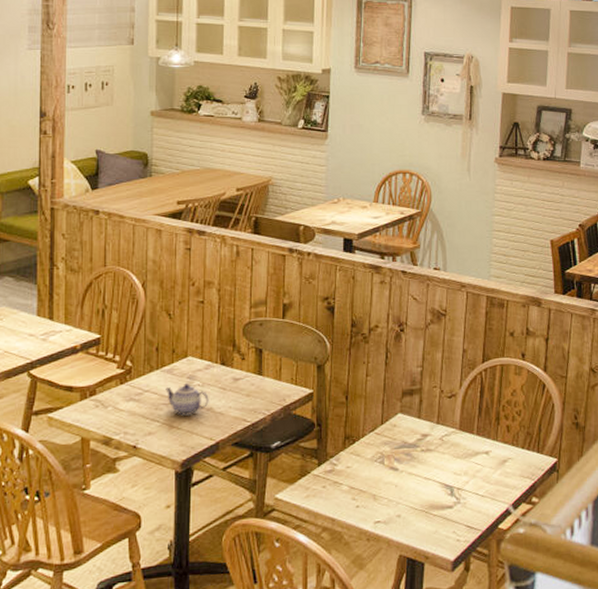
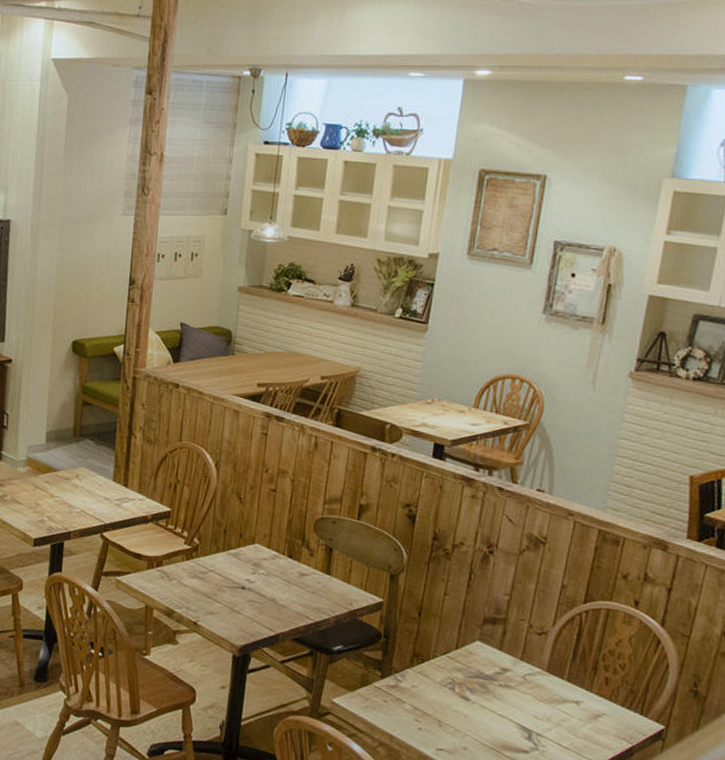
teapot: present [165,382,209,417] -> none [230,569,273,604]

